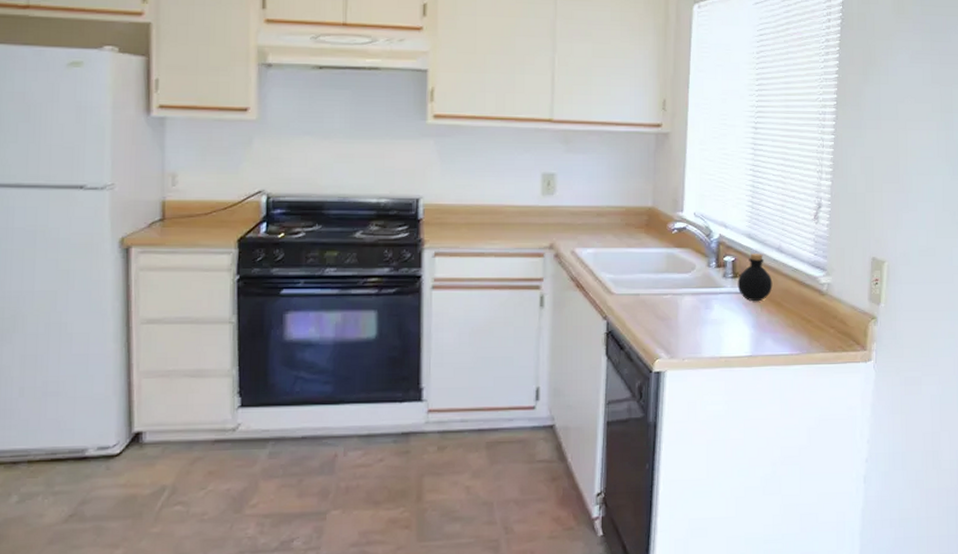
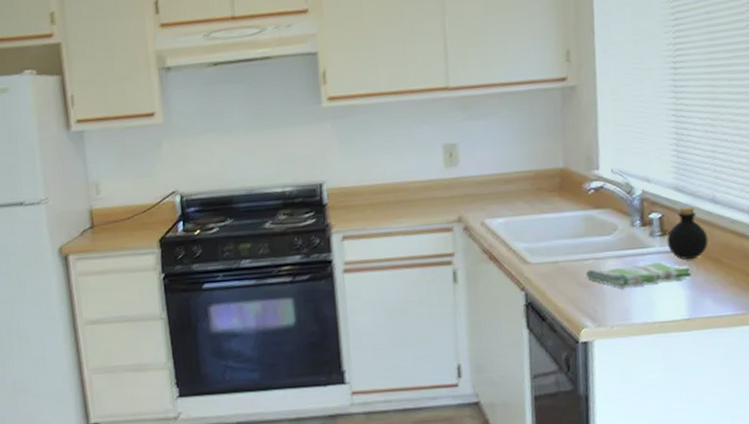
dish towel: none [663,302,756,323] -> present [585,262,691,288]

